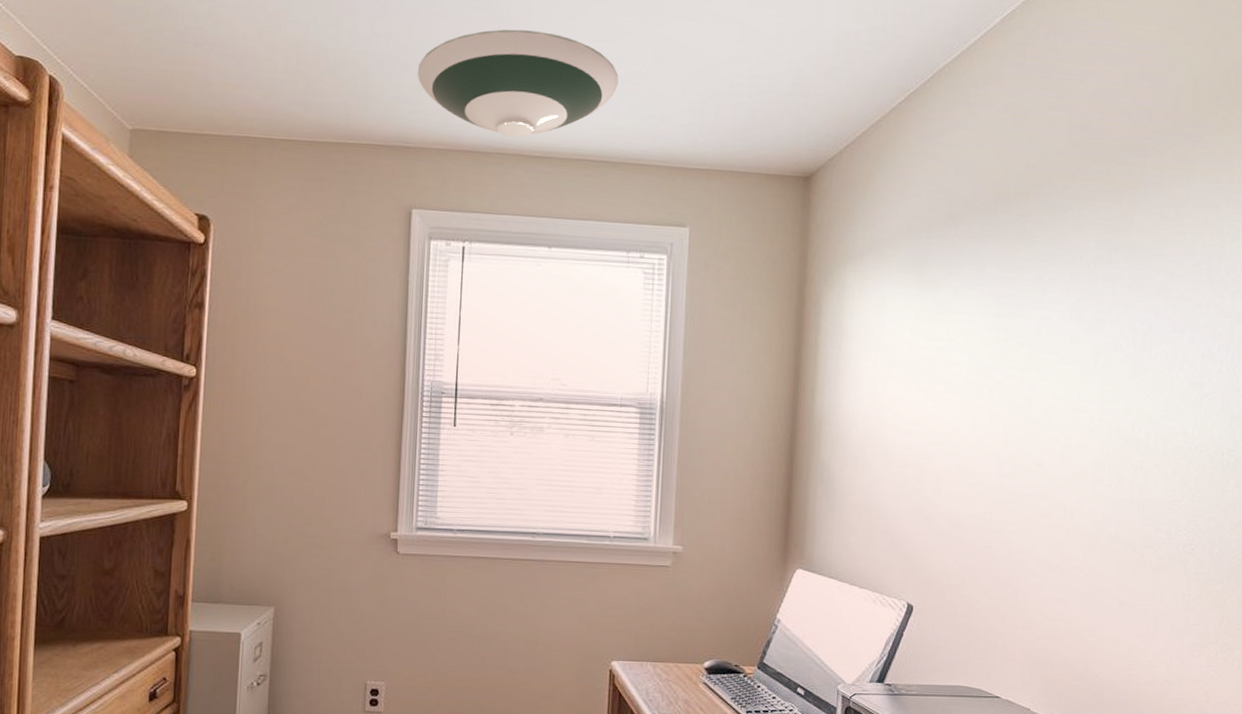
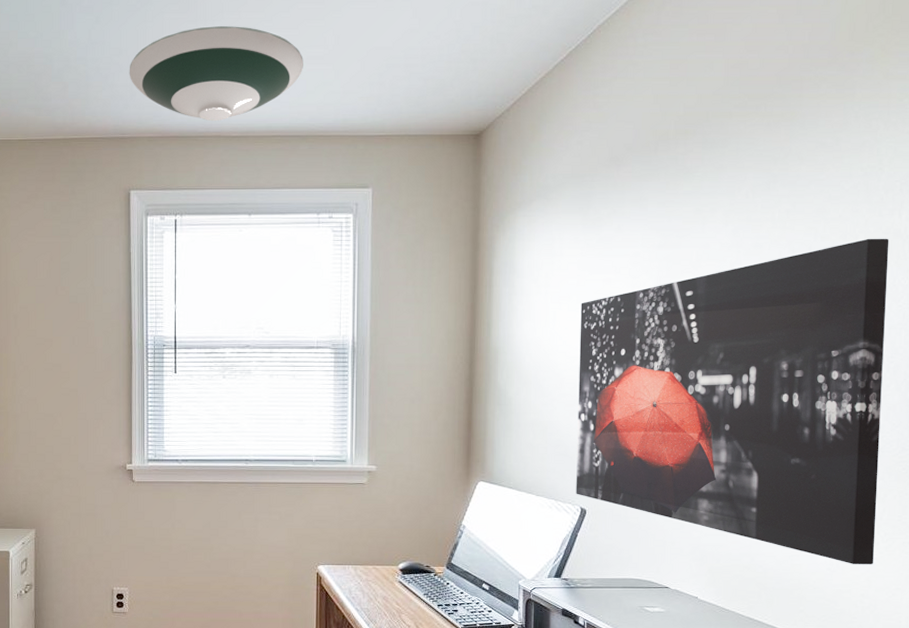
wall art: none [902,321,1231,678] -> present [576,238,889,565]

